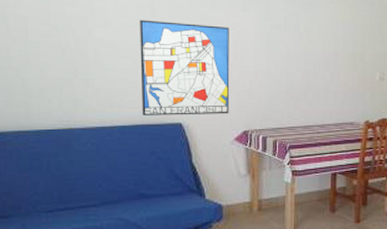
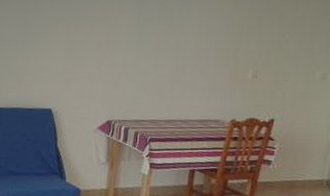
wall art: present [140,19,230,115] -> none [18,11,104,104]

